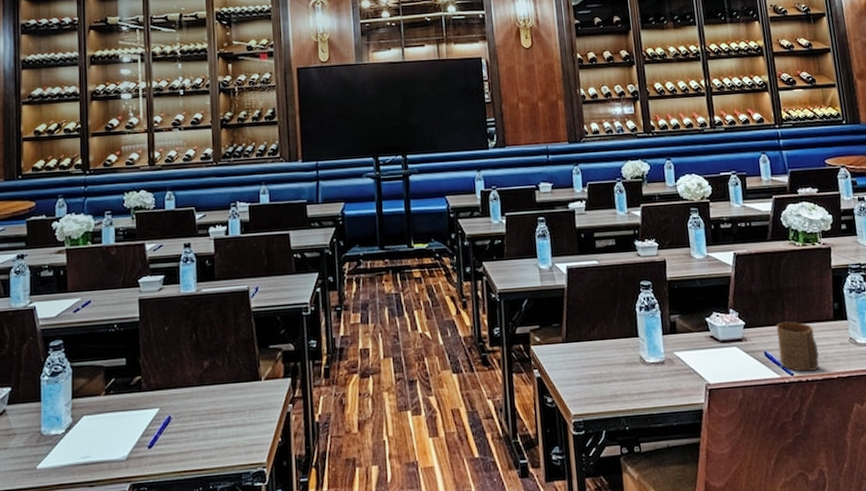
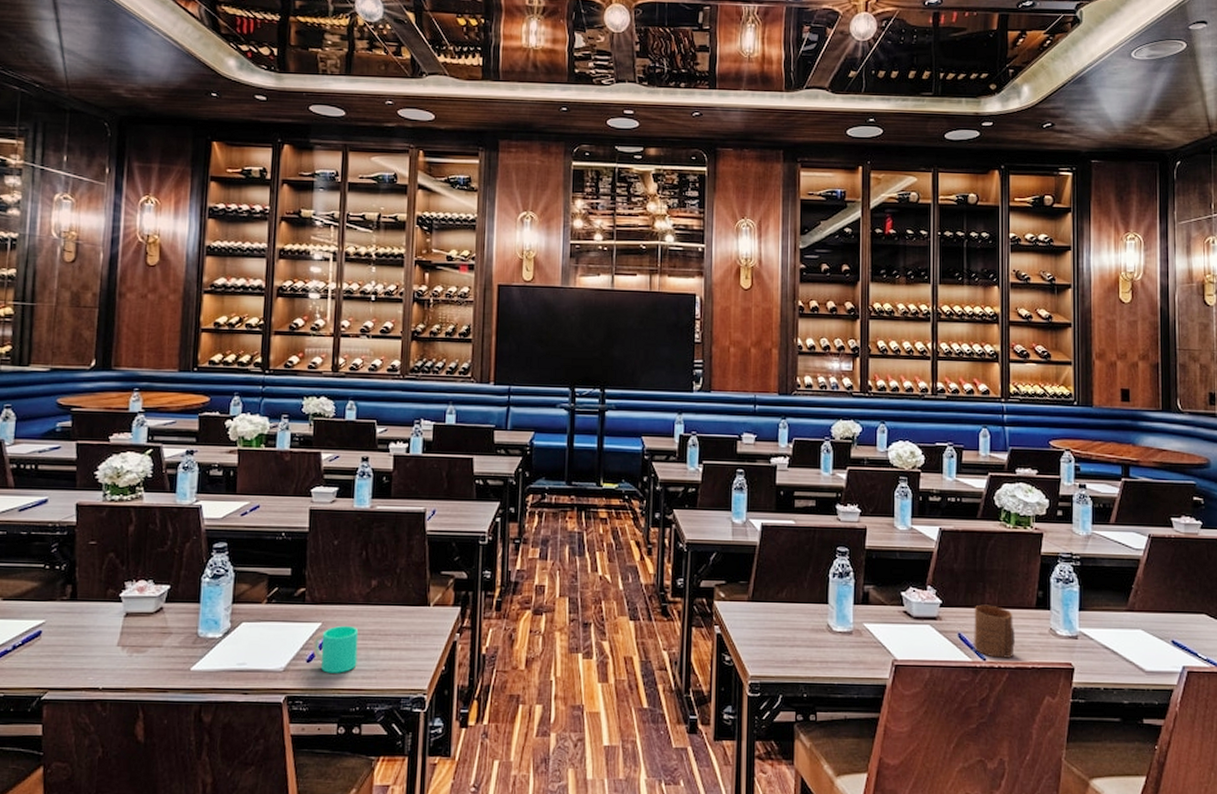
cup: none [152,407,197,457] -> present [312,625,359,673]

